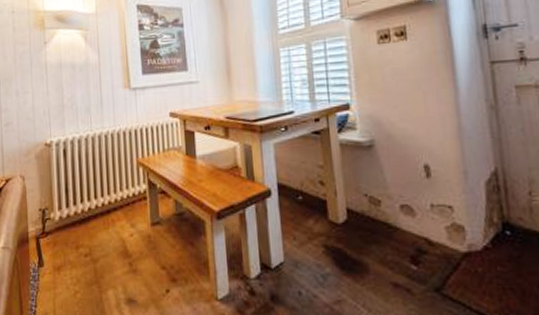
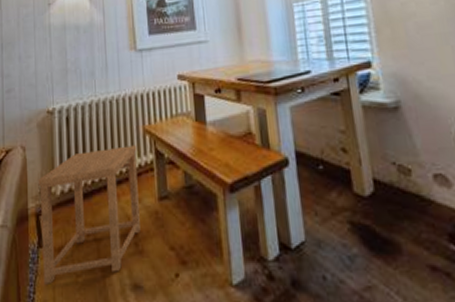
side table: none [37,176,134,299] -> present [38,145,140,284]

